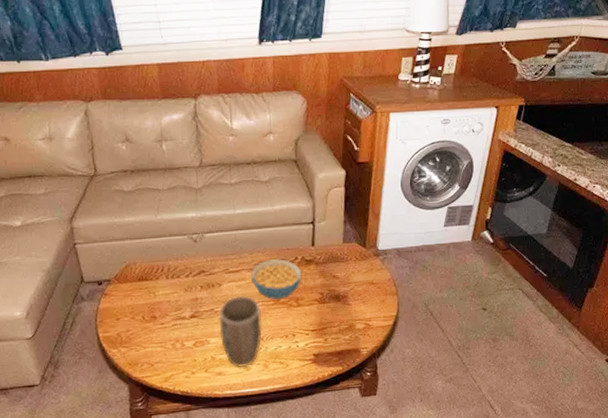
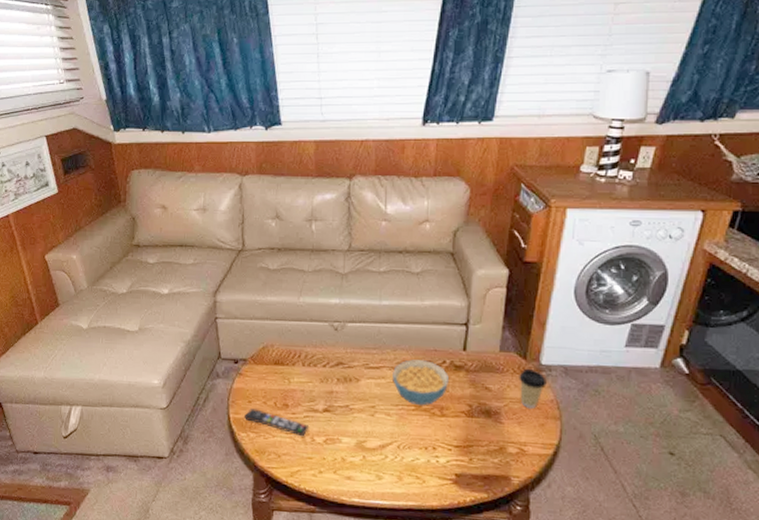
remote control: none [113,325,179,344] -> present [243,408,310,437]
plant pot: present [218,295,262,367] -> none [352,394,400,475]
coffee cup: none [361,254,384,289] -> present [519,368,547,408]

